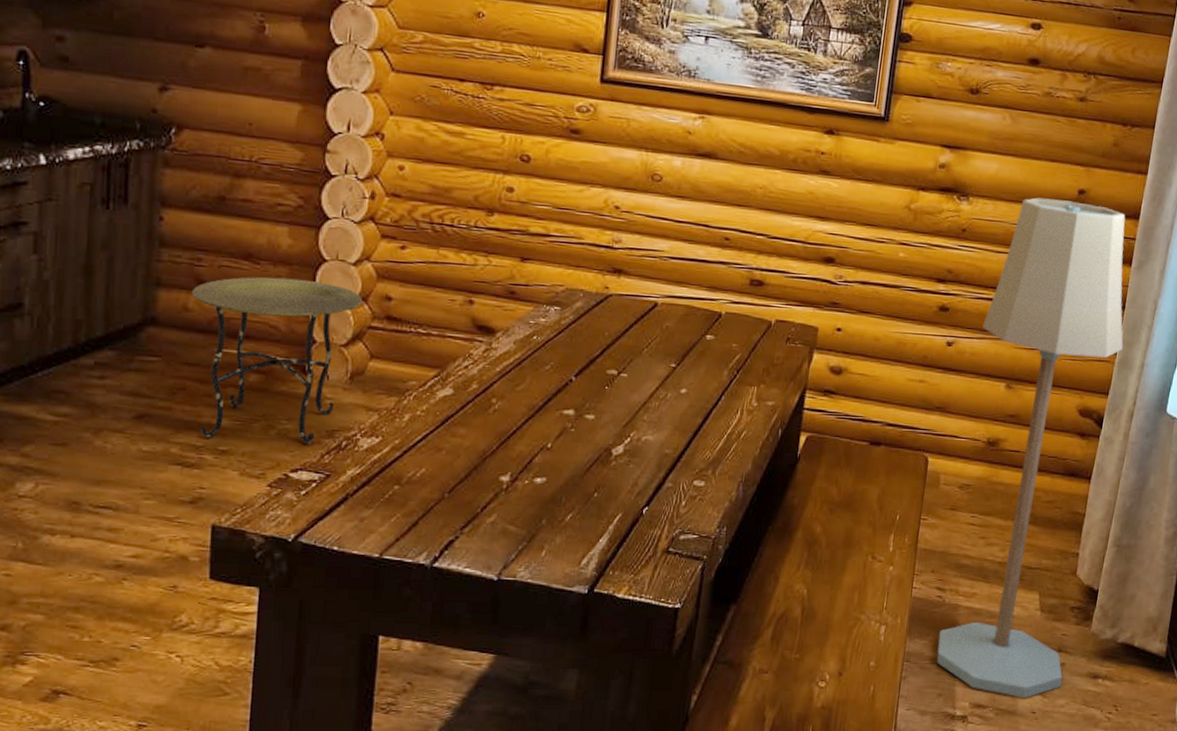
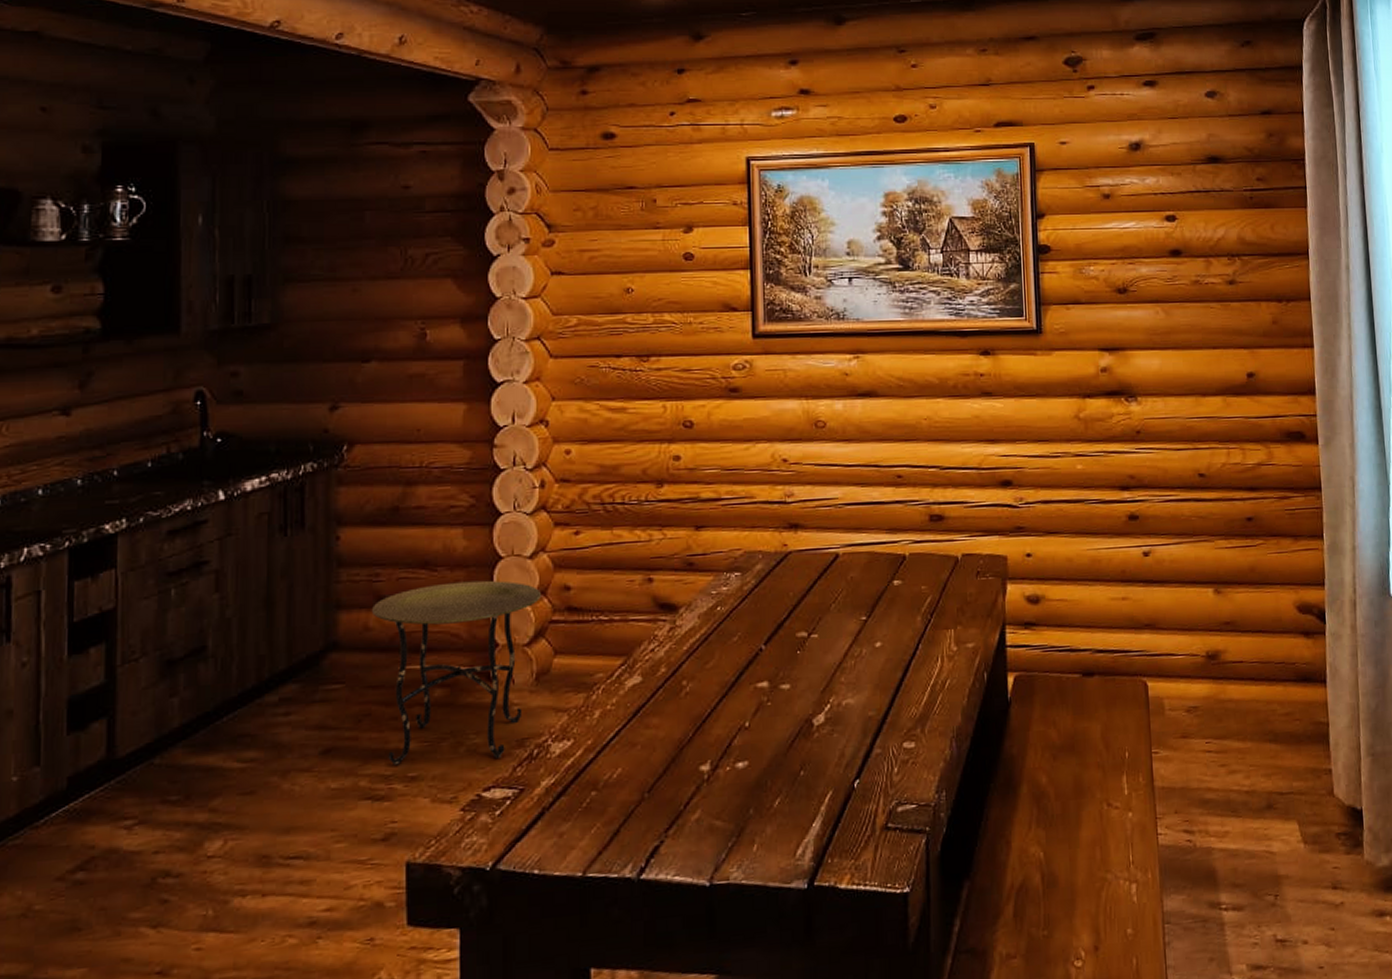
floor lamp: present [936,197,1126,698] -> none [1177,386,1345,951]

